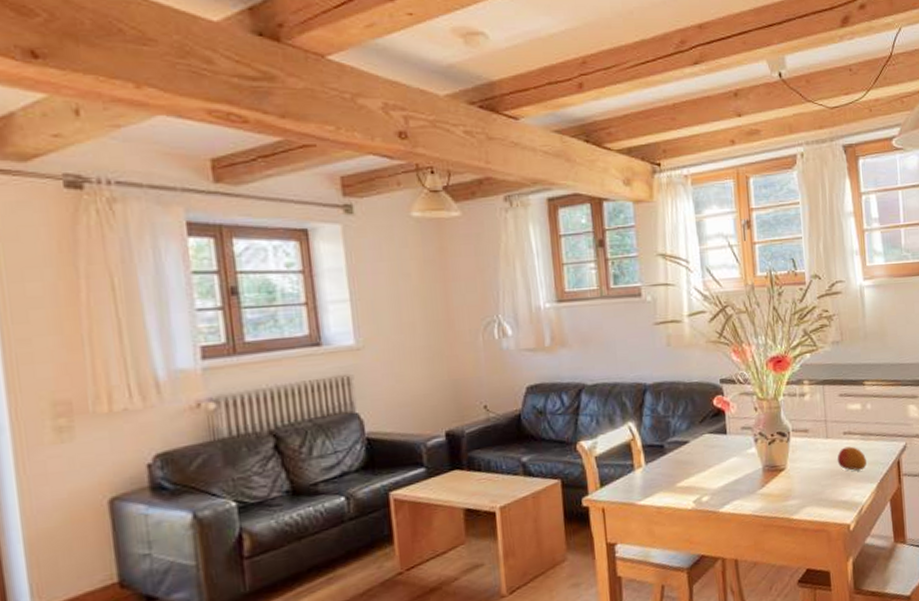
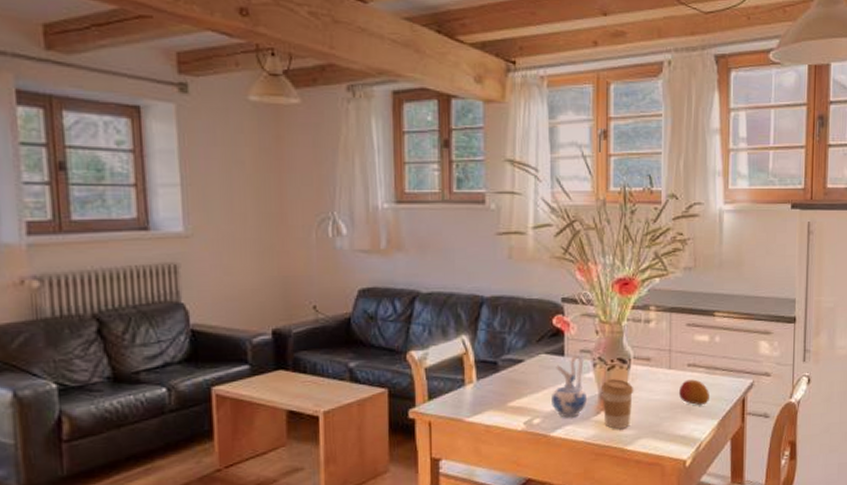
ceramic pitcher: none [718,431,752,493] -> present [552,354,587,418]
coffee cup: none [763,452,796,500] -> present [600,379,634,429]

